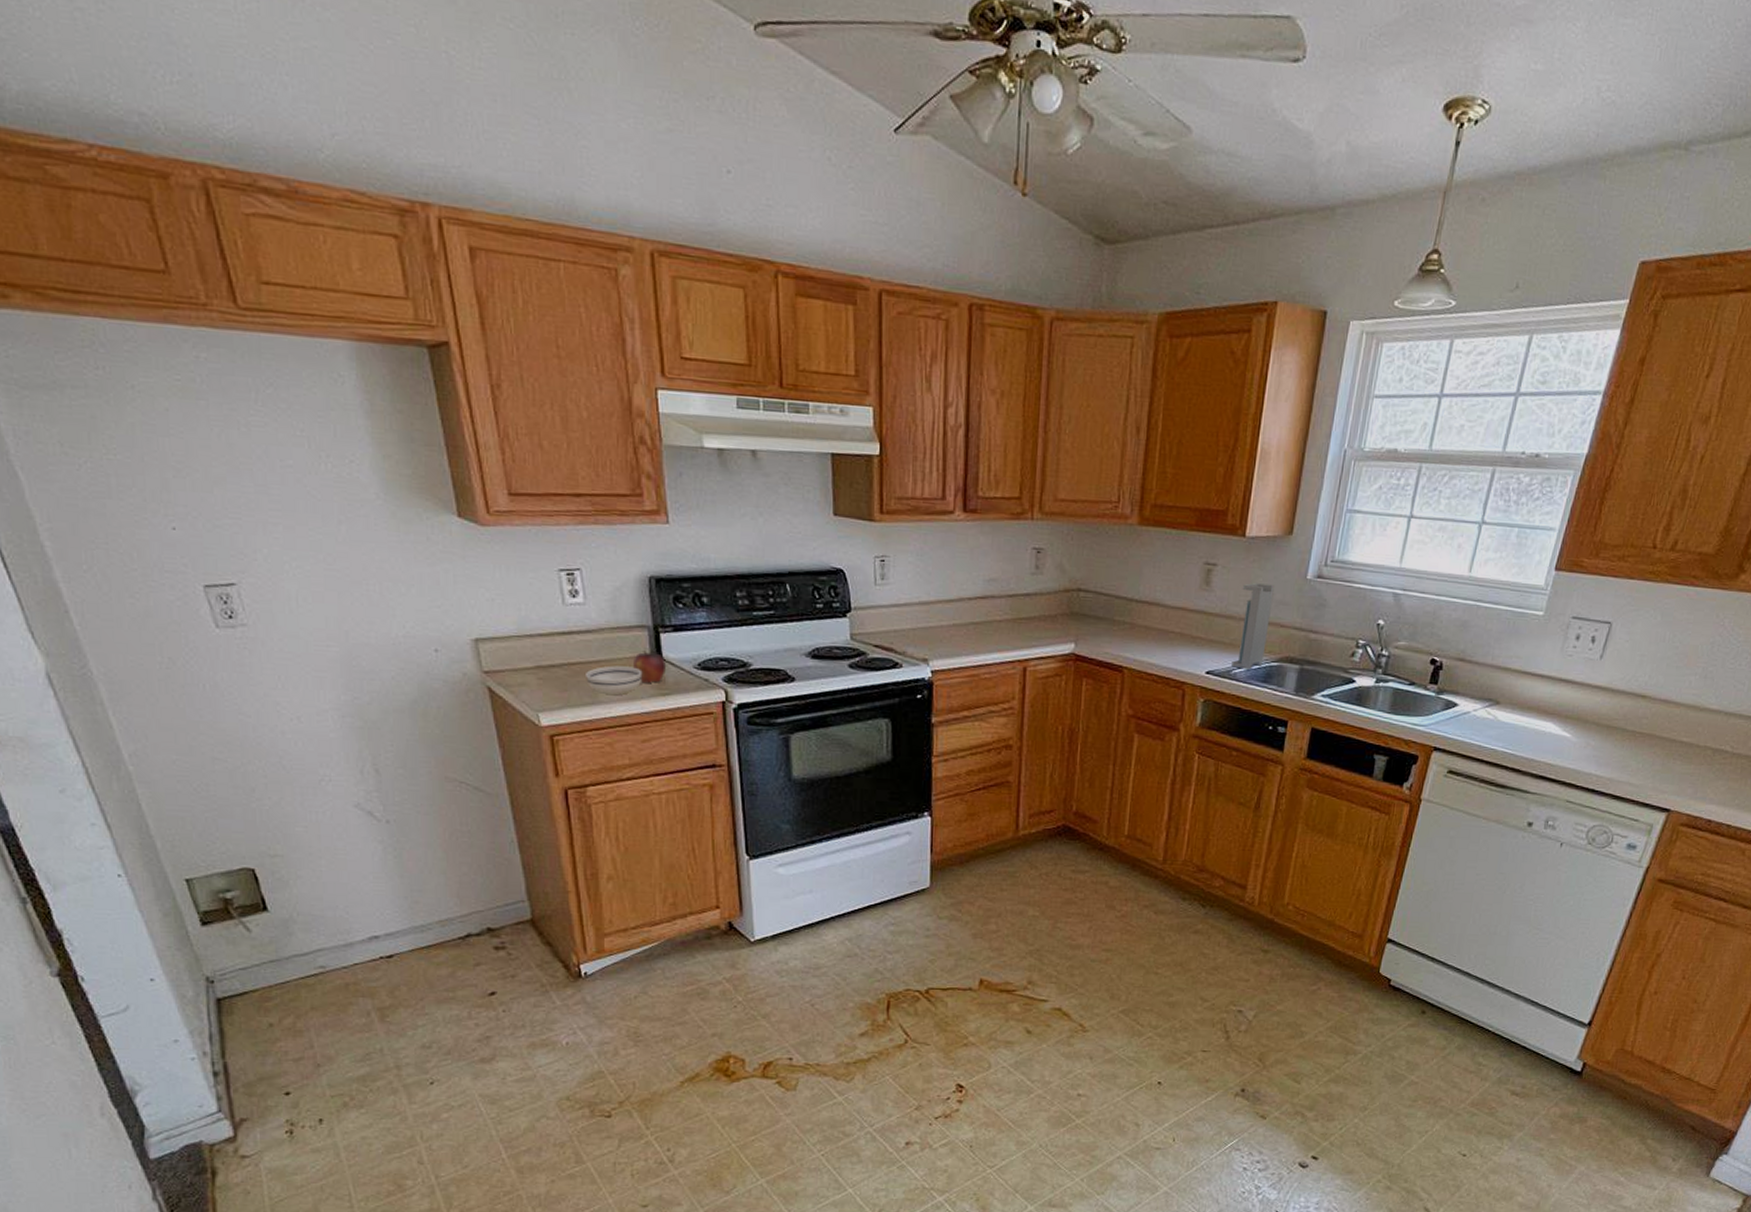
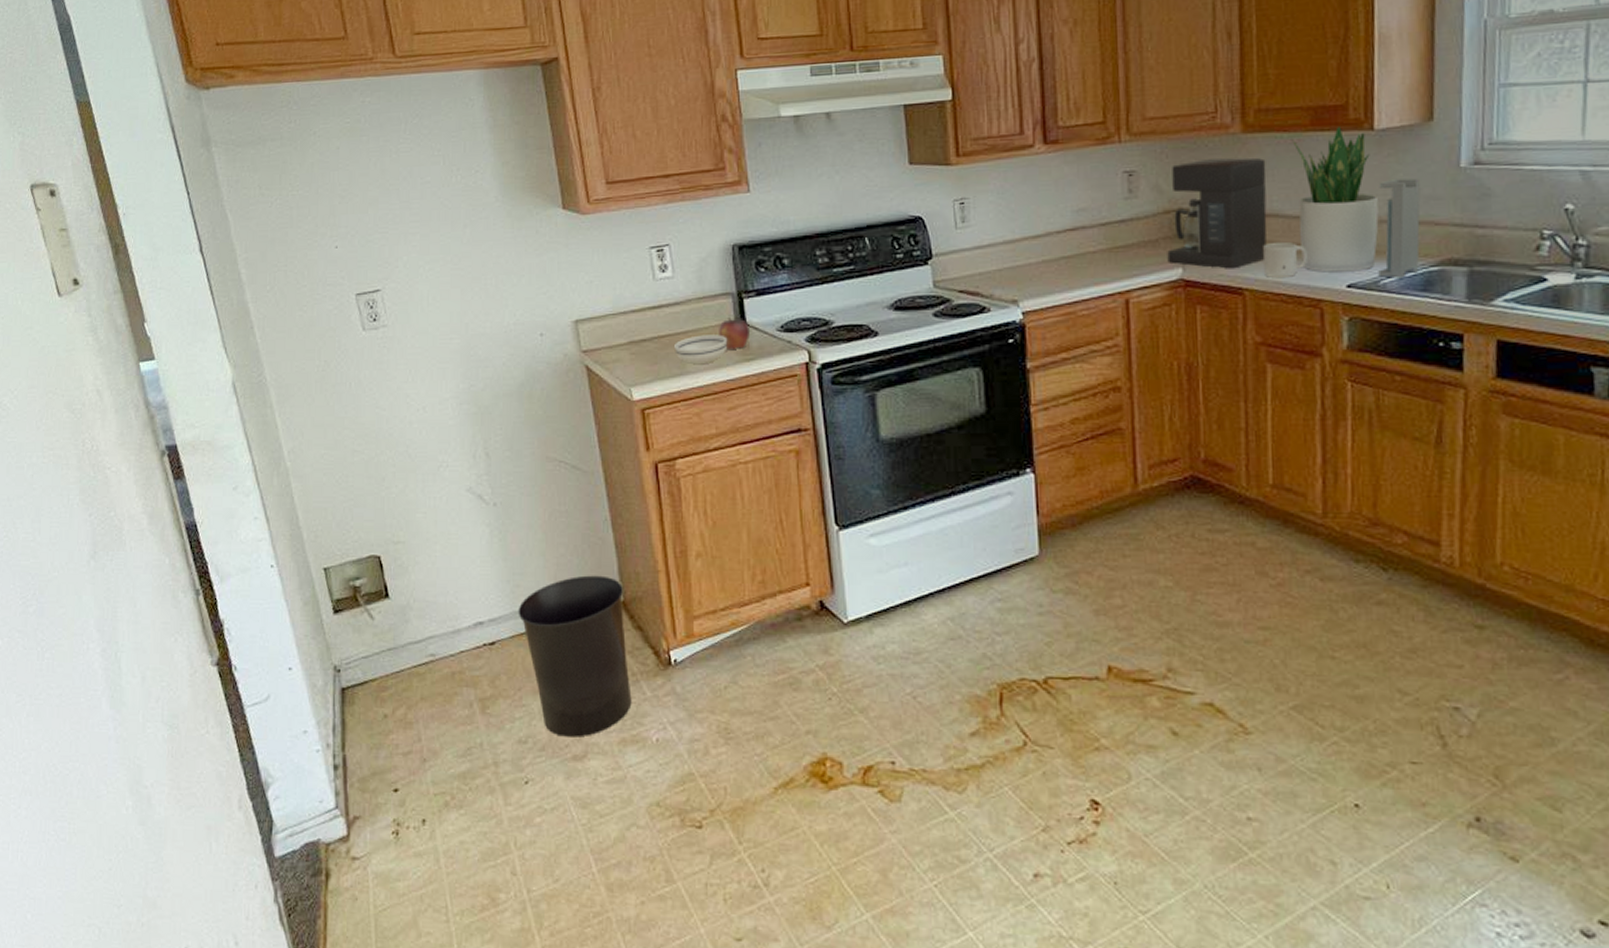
waste bin: none [417,894,541,1042] -> present [518,575,632,737]
coffee maker: none [1063,545,1155,649] -> present [1167,157,1267,269]
mug: none [1142,628,1178,661] -> present [1263,241,1307,279]
planter: none [1174,530,1240,661] -> present [1292,127,1379,273]

